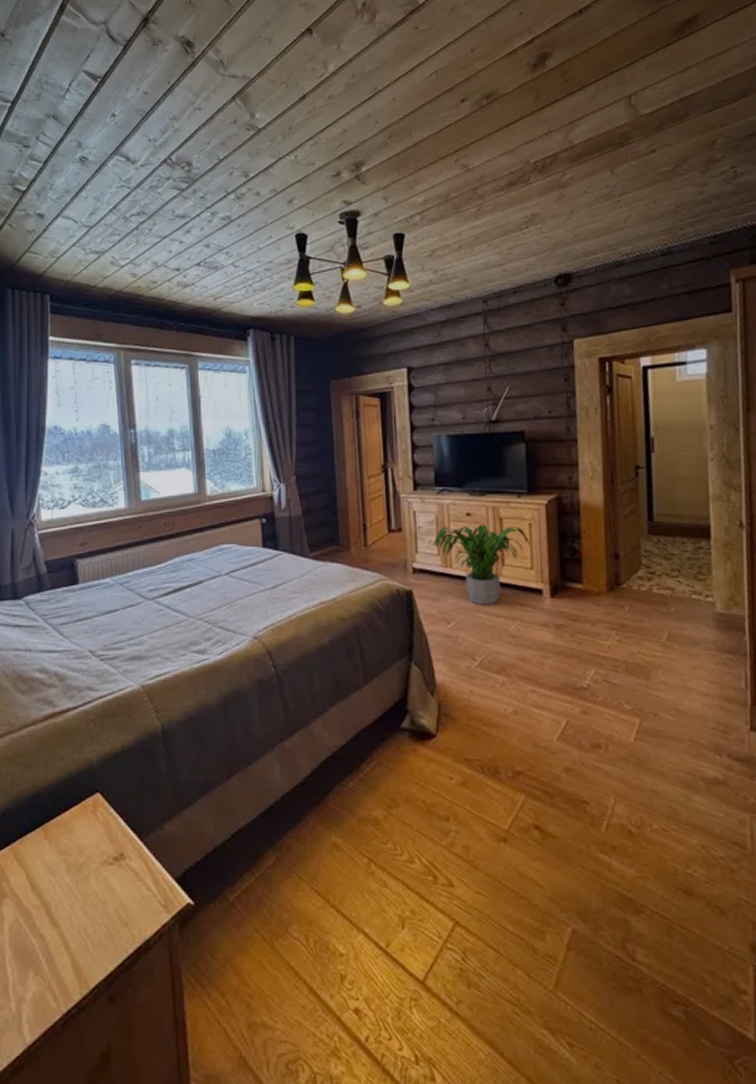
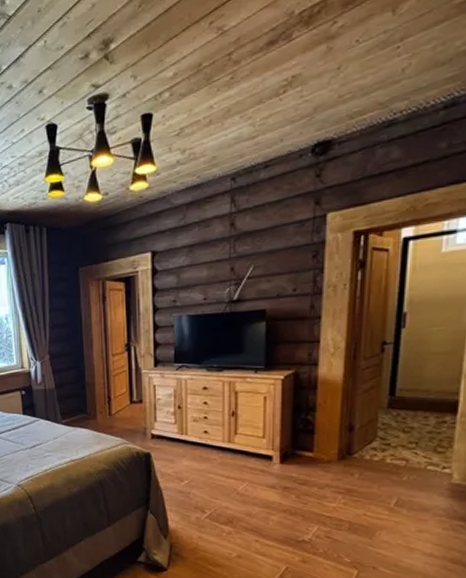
potted plant: present [434,524,530,605] -> none [171,397,263,468]

